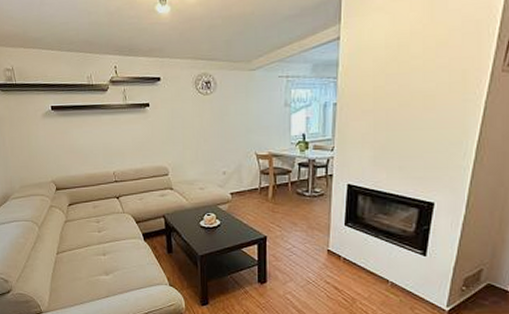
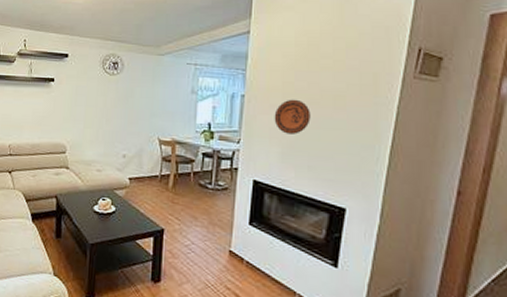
decorative plate: none [366,103,401,138] -> present [274,99,311,134]

